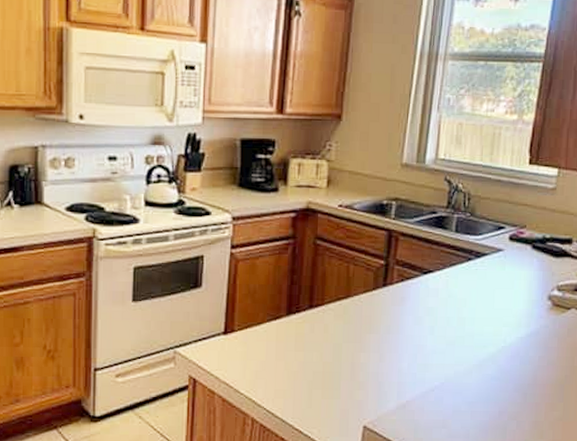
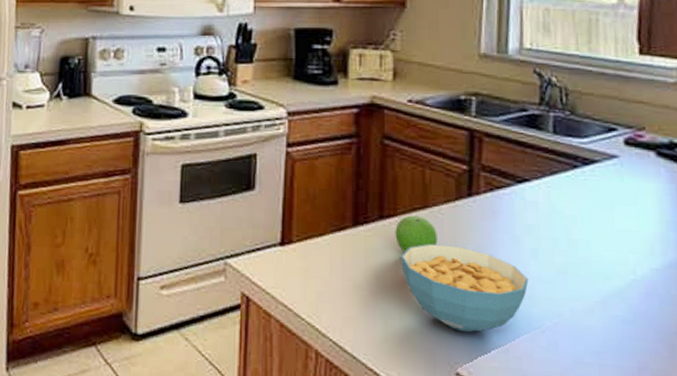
fruit: none [322,304,356,336] -> present [395,215,437,254]
cereal bowl: none [325,327,426,394] -> present [401,244,529,332]

